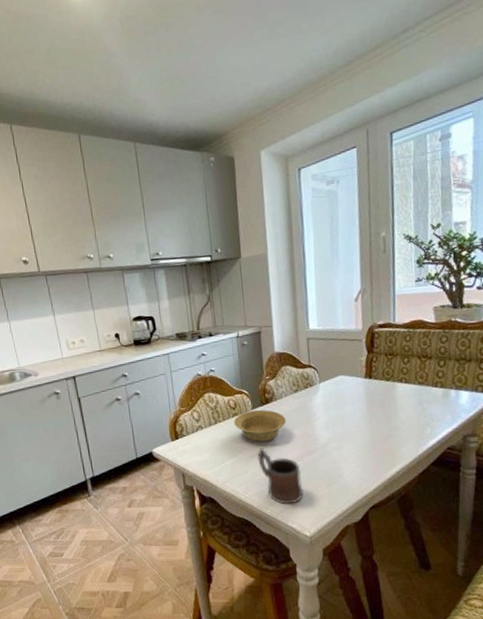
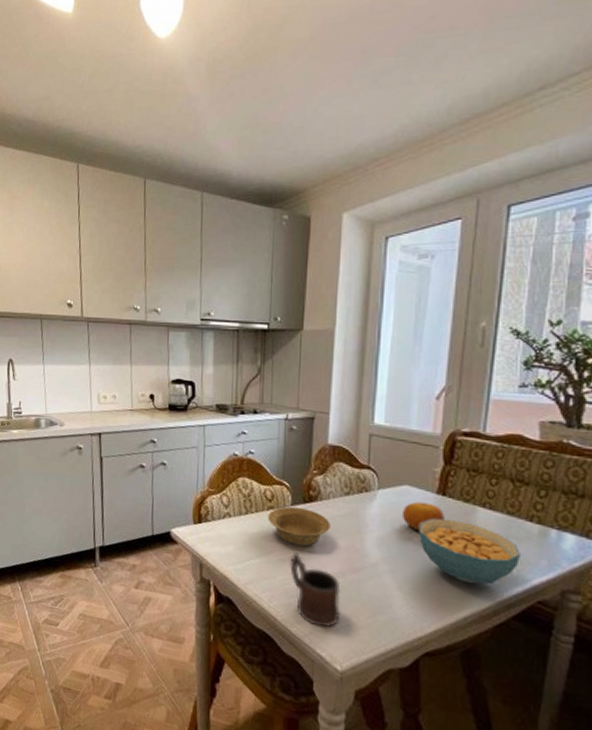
fruit: none [340,386,373,411] -> present [401,501,445,532]
cereal bowl: none [355,396,432,445] -> present [419,518,520,585]

